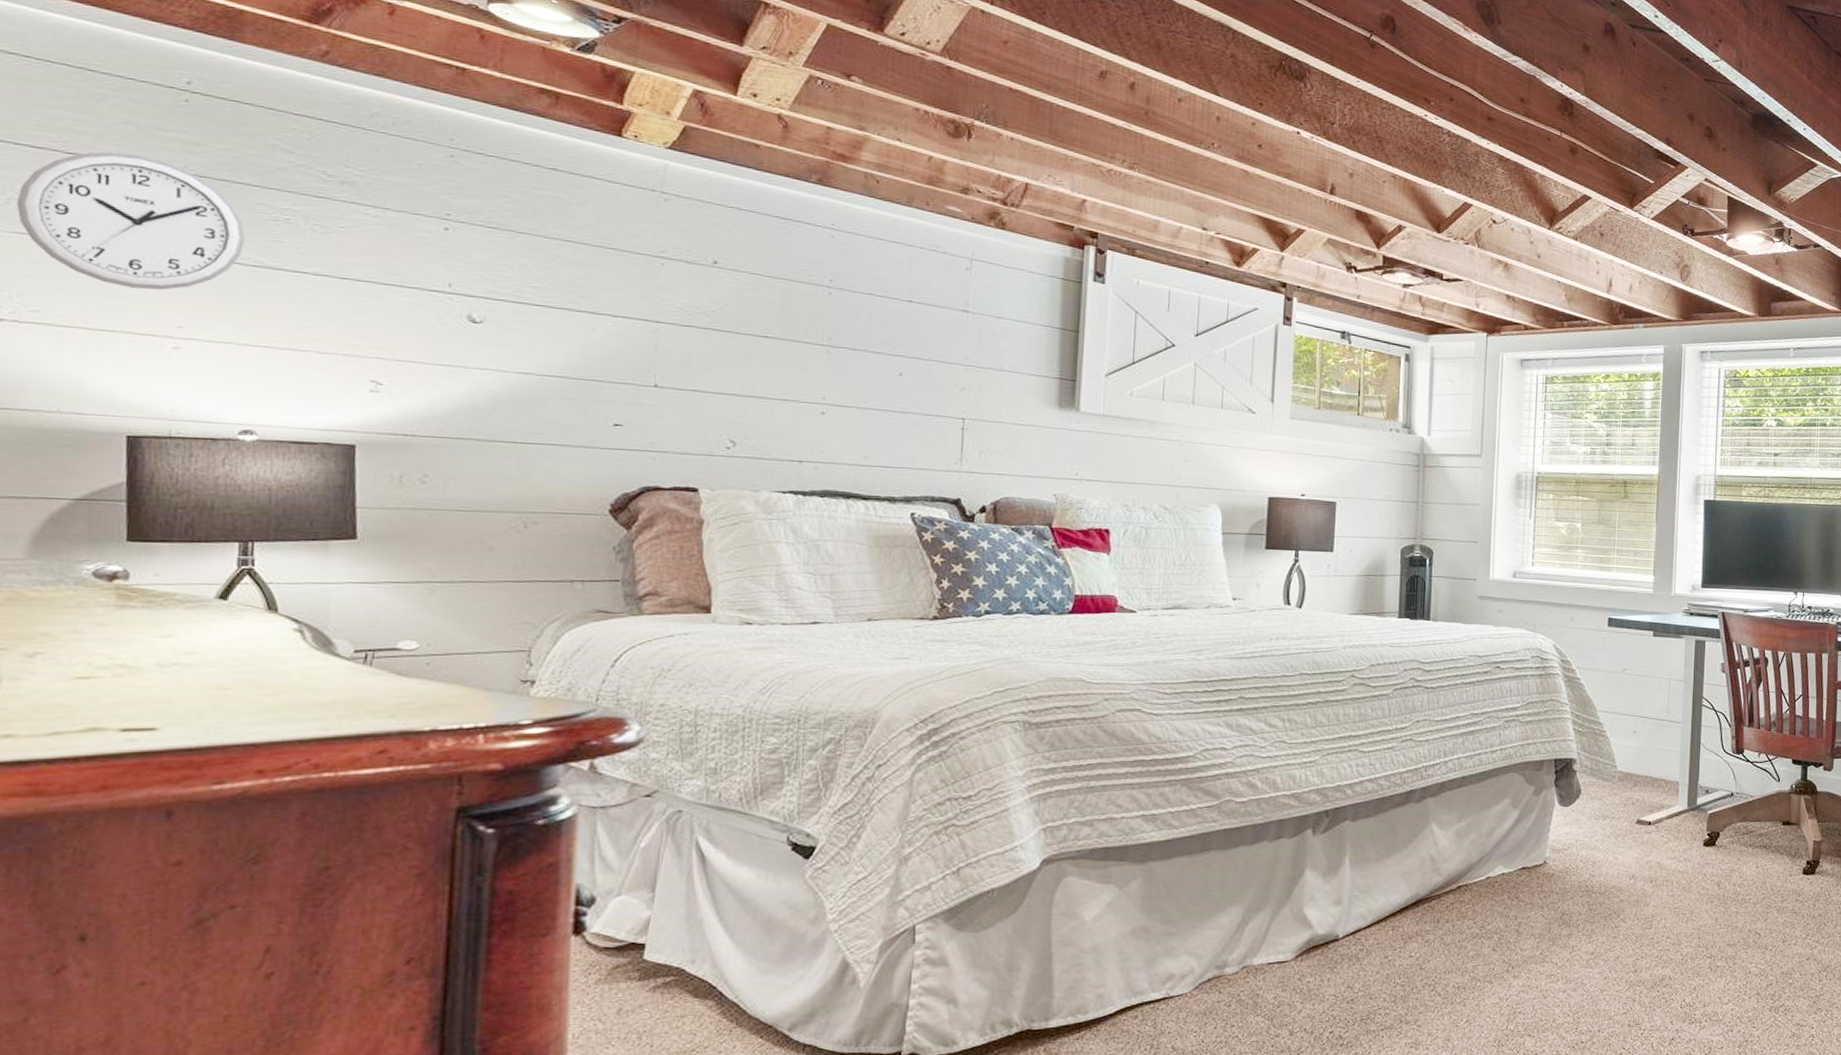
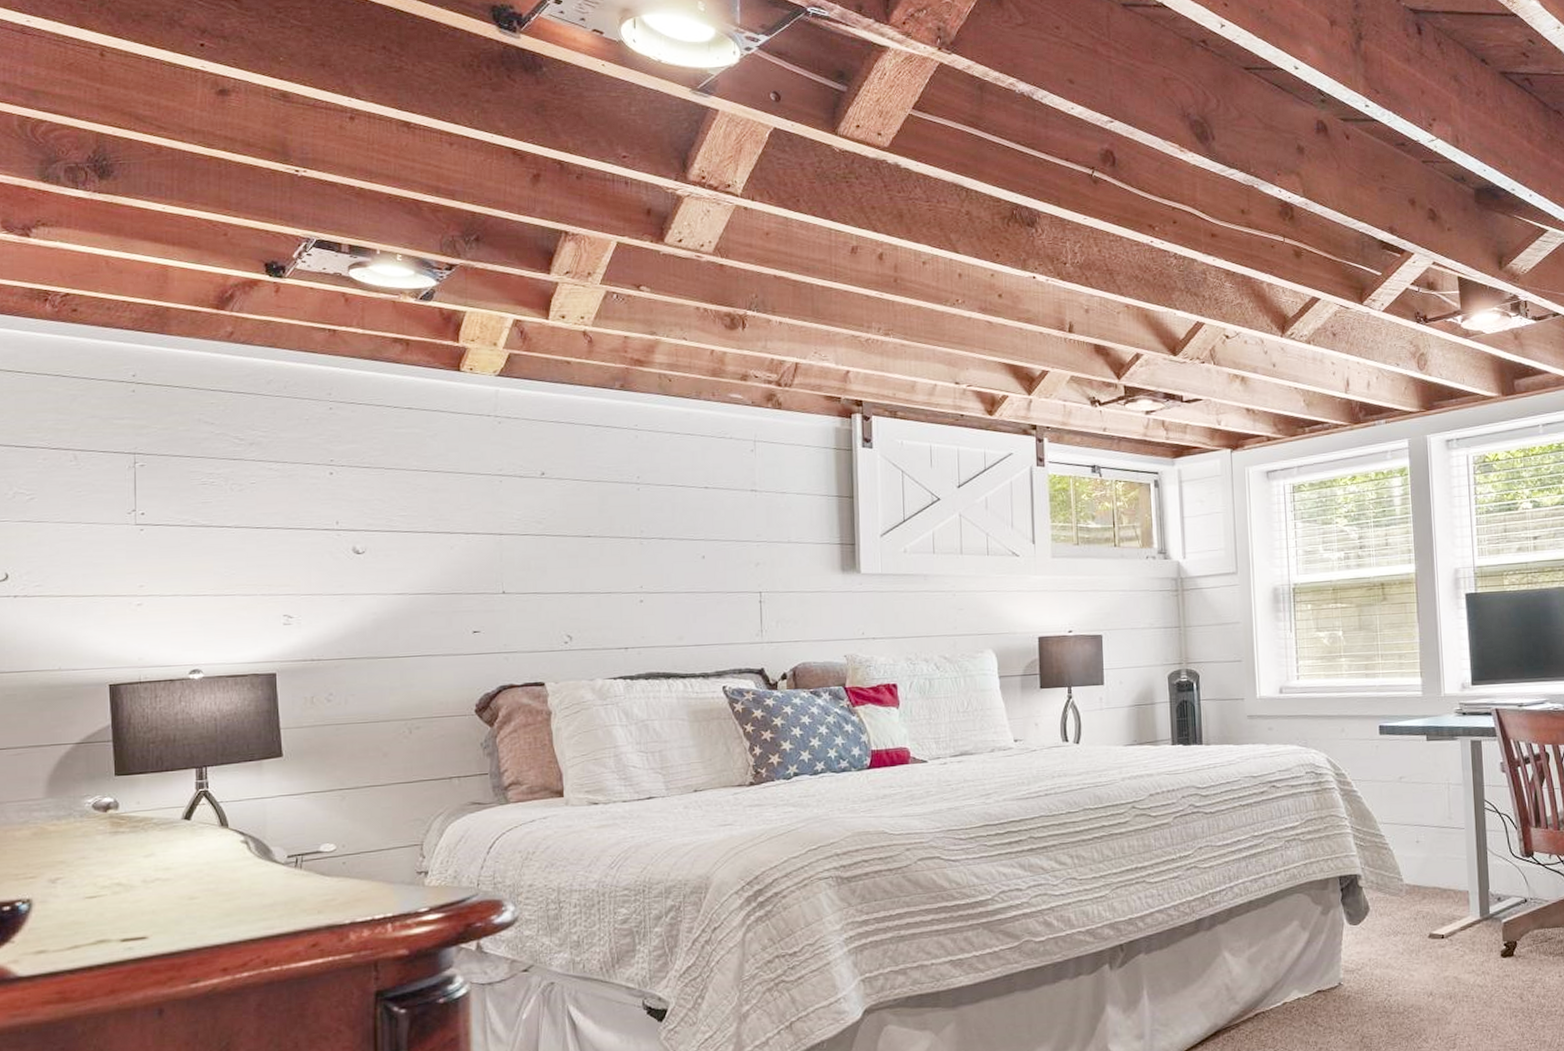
wall clock: present [16,151,245,290] -> none [19,442,183,557]

